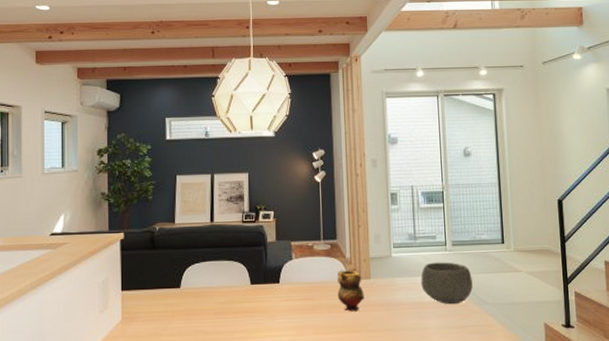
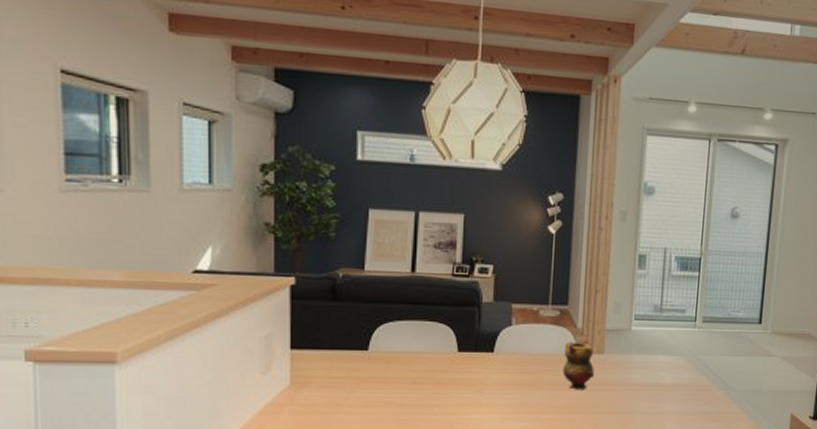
bowl: present [421,262,473,305] -> none [661,340,720,389]

